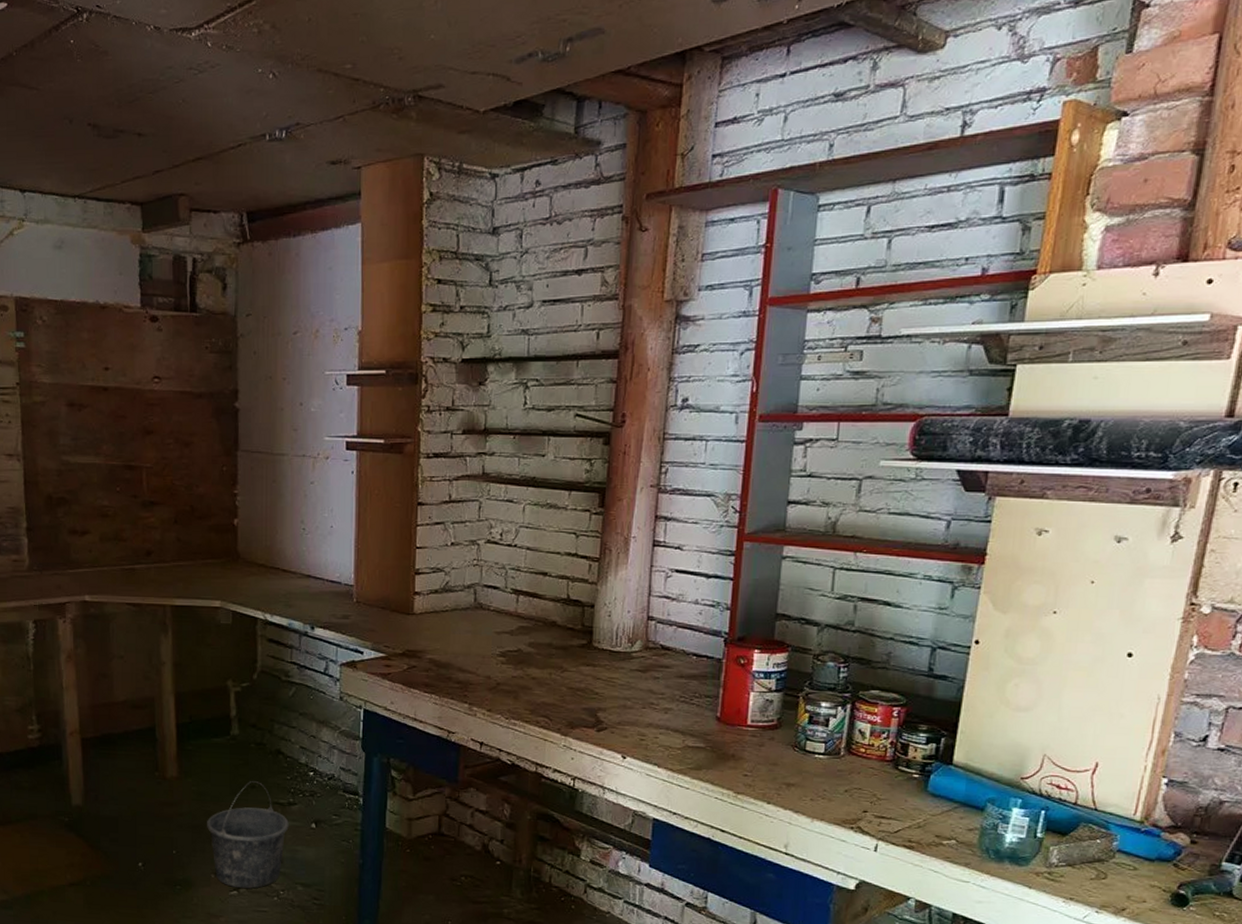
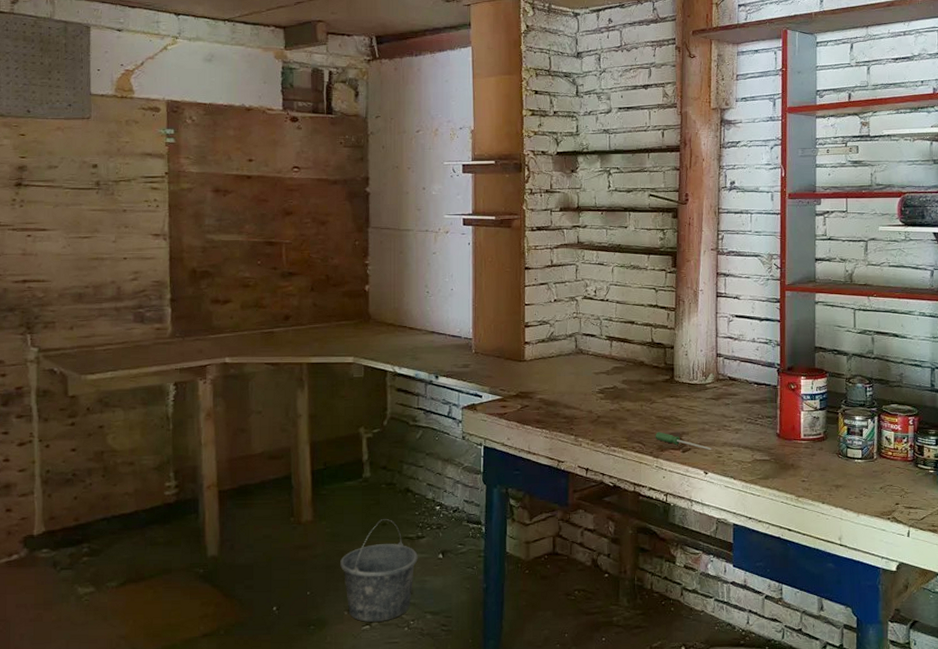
screwdriver: none [564,706,634,731] -> present [655,432,712,450]

